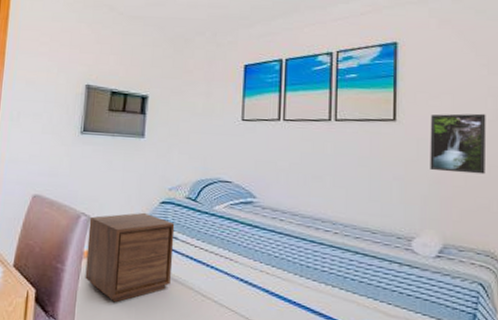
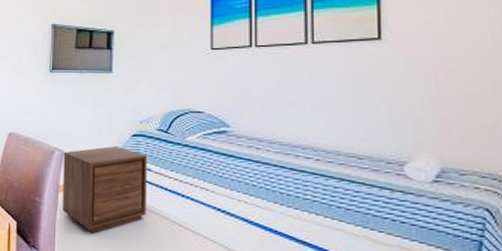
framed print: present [430,113,487,175] -> none [421,25,490,92]

